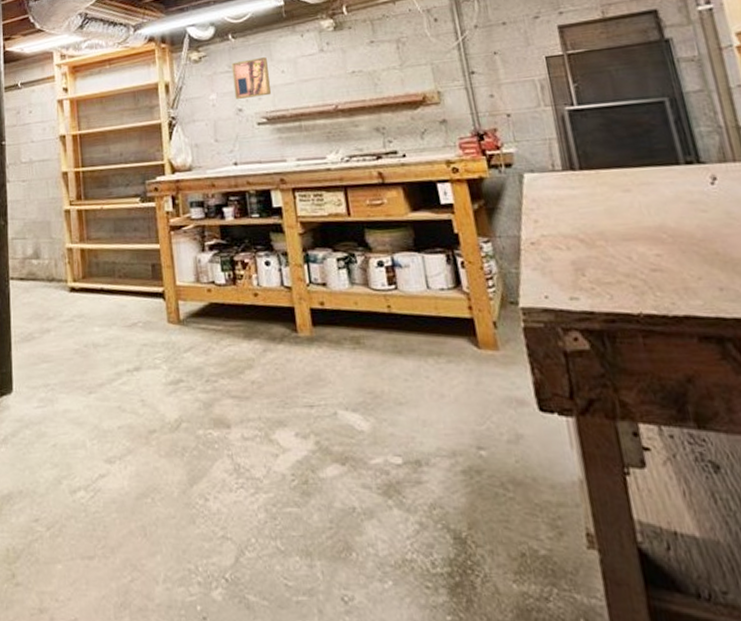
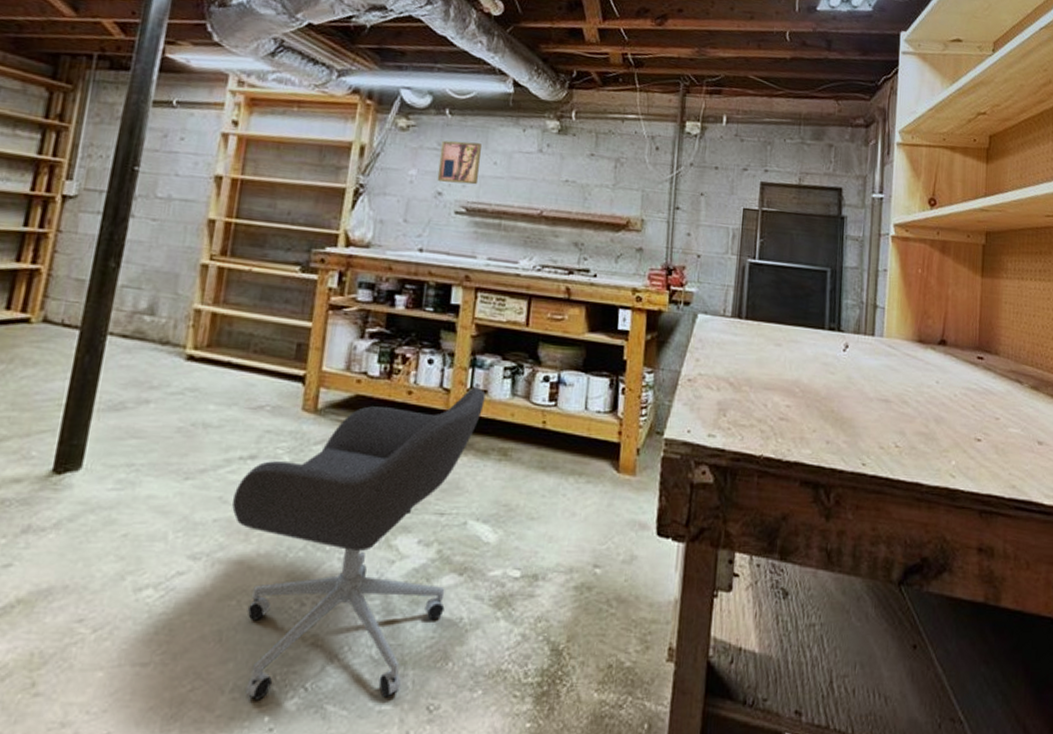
office chair: none [129,281,336,590] -> present [232,386,486,700]

